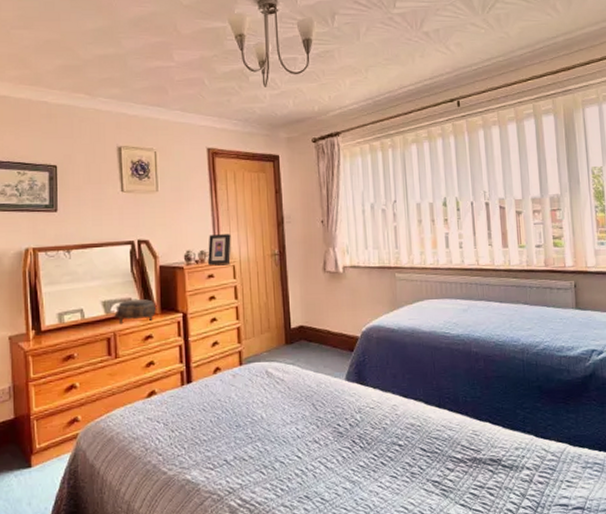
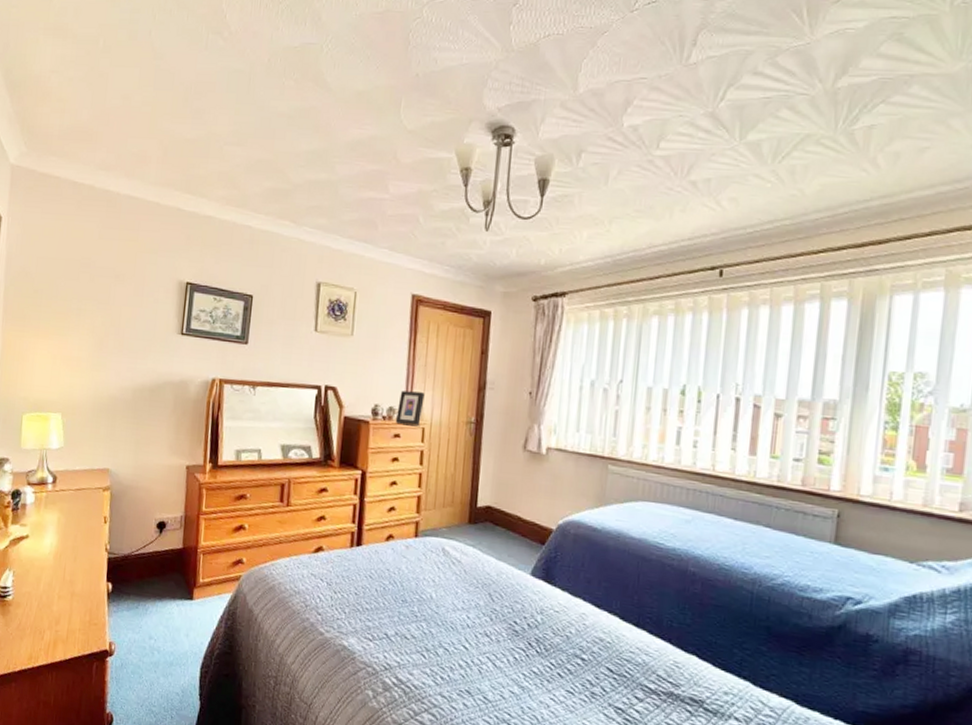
jewelry box: present [114,298,156,323] -> none [291,447,335,474]

